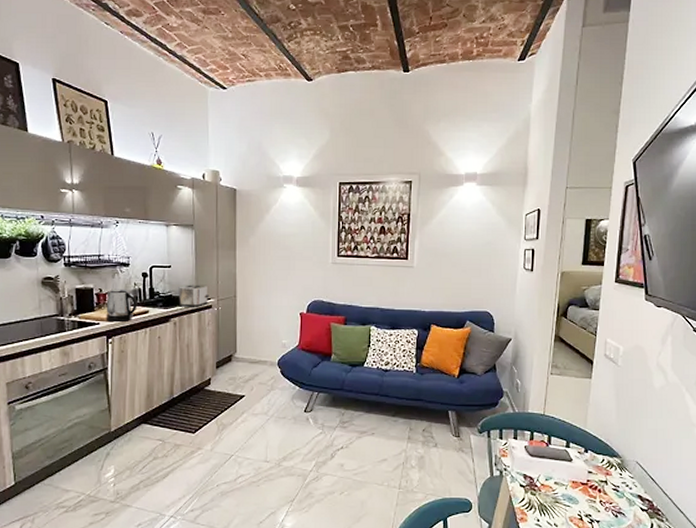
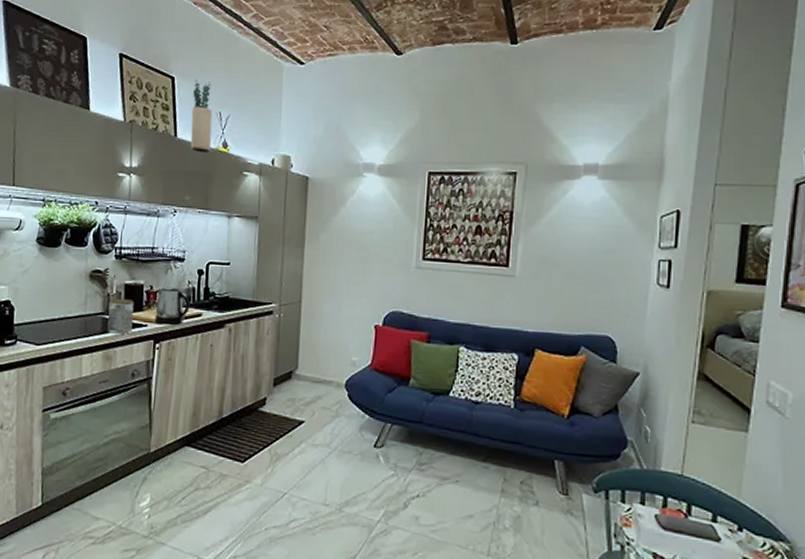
jar: none [61,301,87,332] -> present [107,298,134,334]
vase: none [126,103,147,169] -> present [190,80,213,153]
toaster: present [178,284,210,308] -> none [235,285,271,314]

